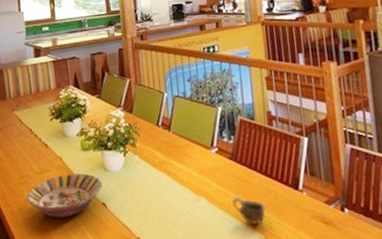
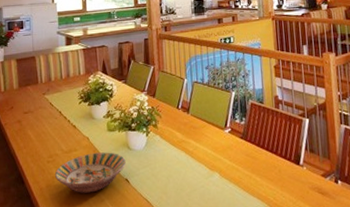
cup: present [232,196,266,225] -> none [242,171,271,196]

